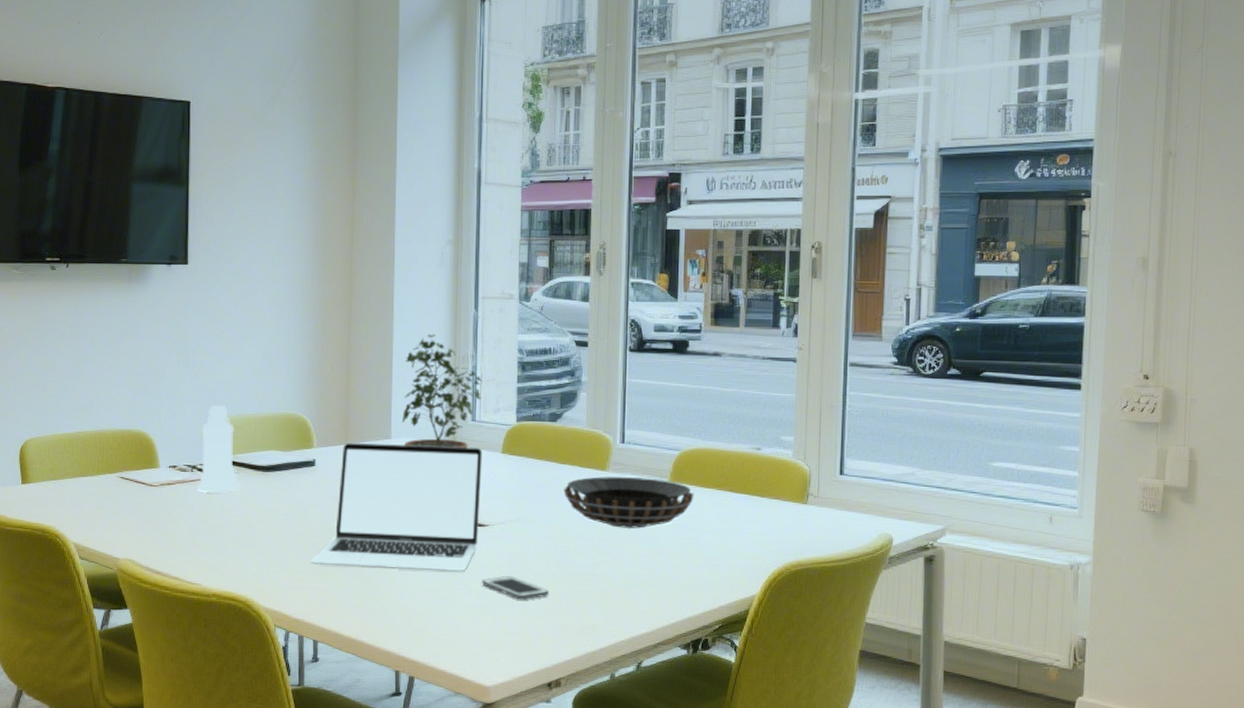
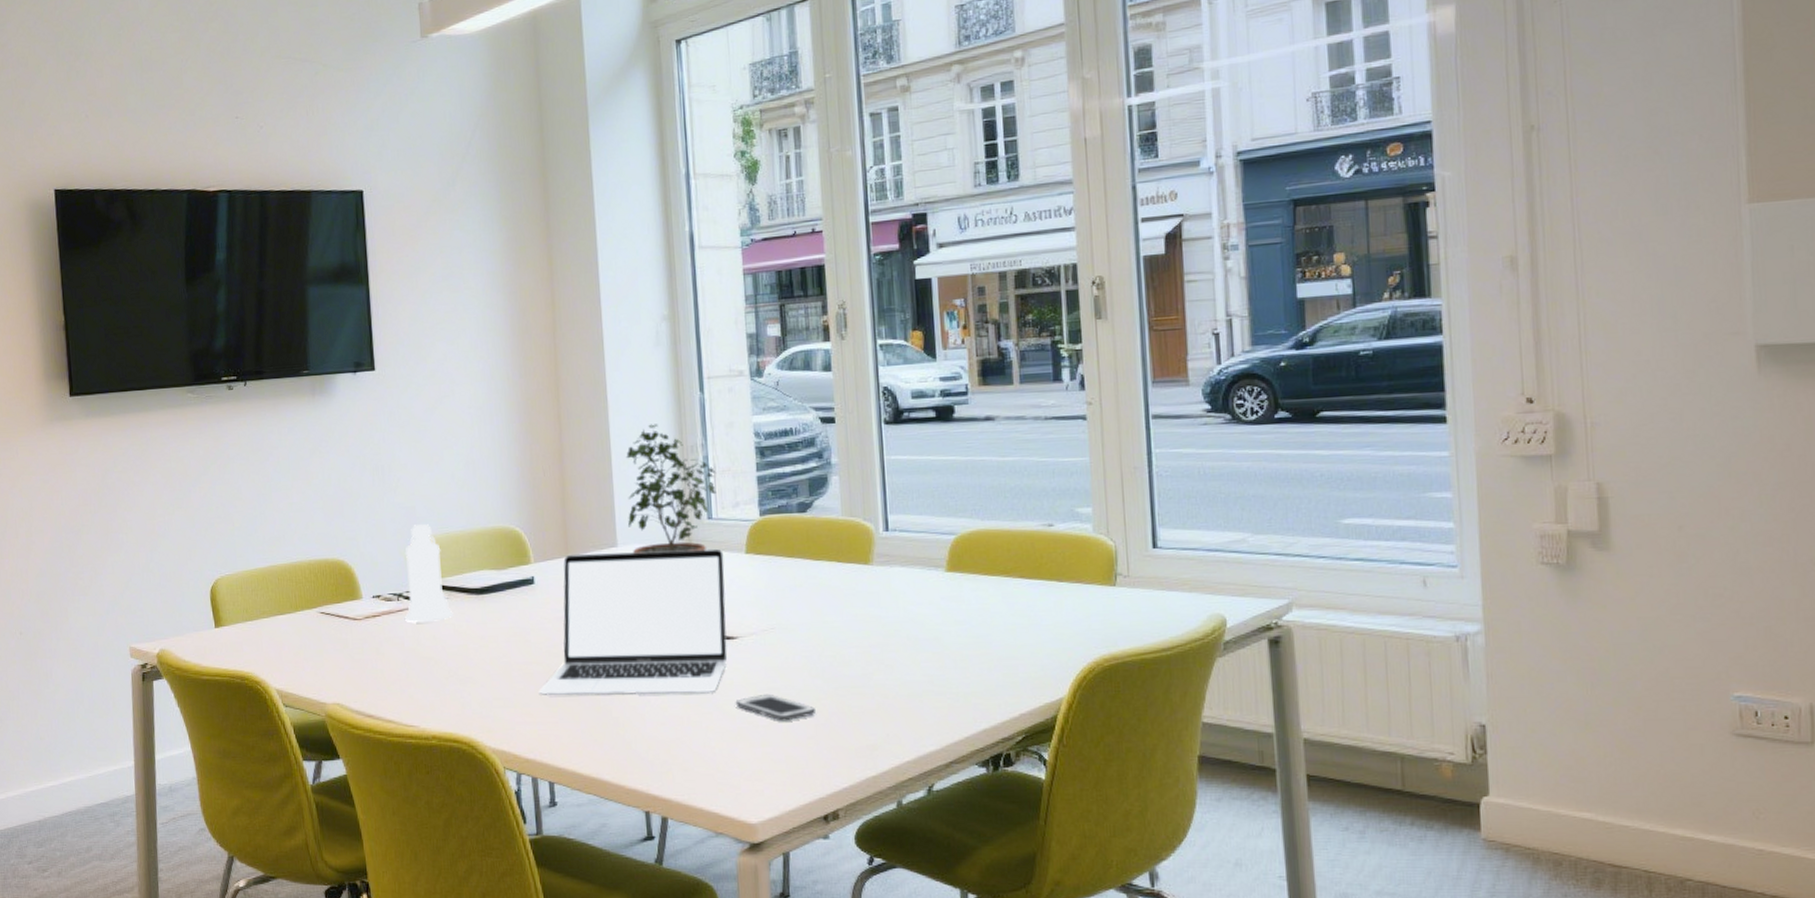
decorative bowl: present [563,476,694,529] -> none [821,569,978,630]

